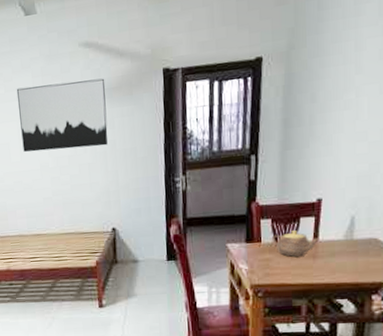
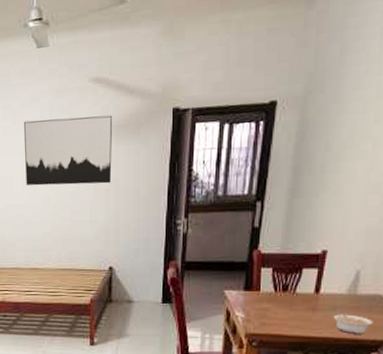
teapot: present [271,230,321,257] -> none [270,281,322,308]
legume: none [333,256,371,278] -> present [333,310,373,334]

